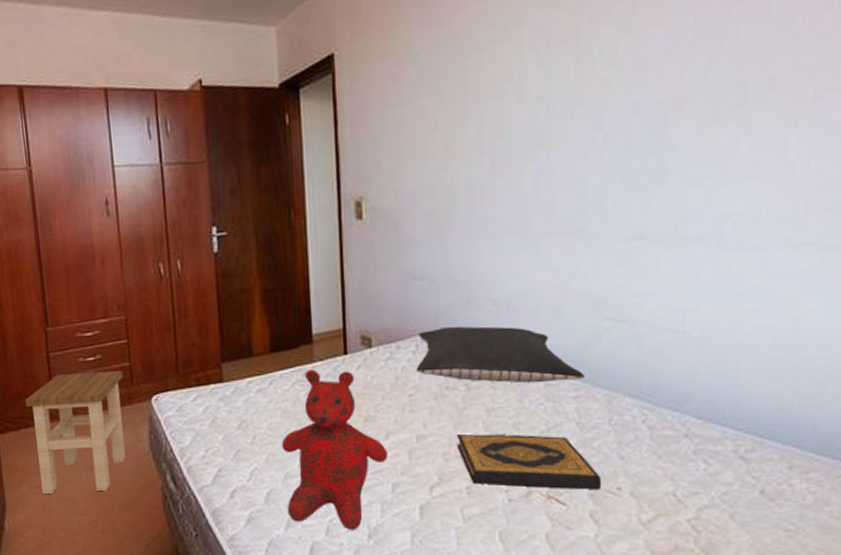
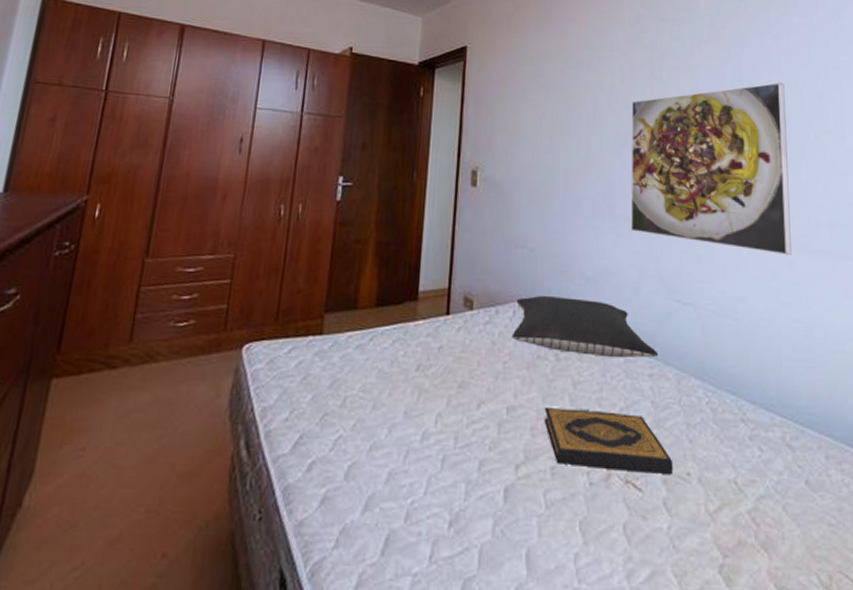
stool: present [25,370,126,494] -> none [86,311,218,459]
teddy bear: present [281,369,388,530] -> none [368,327,478,516]
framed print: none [549,26,774,255] -> present [630,82,792,256]

